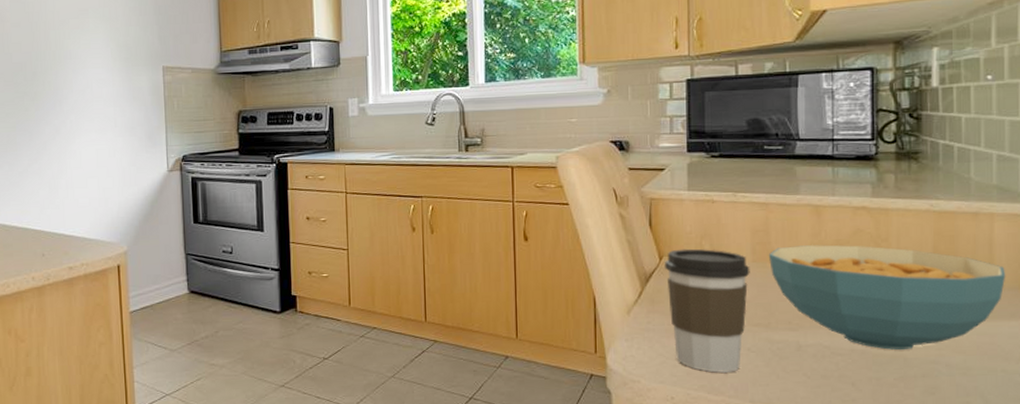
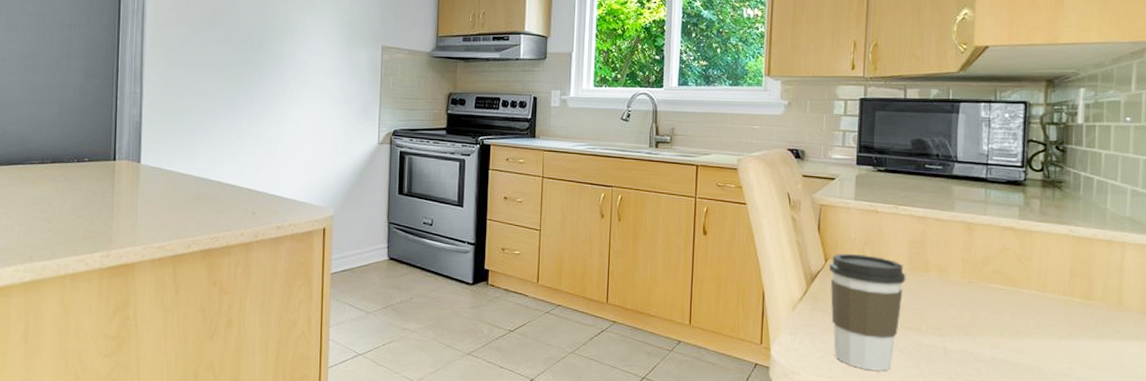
cereal bowl: present [768,245,1006,351] -> none [923,258,1134,362]

